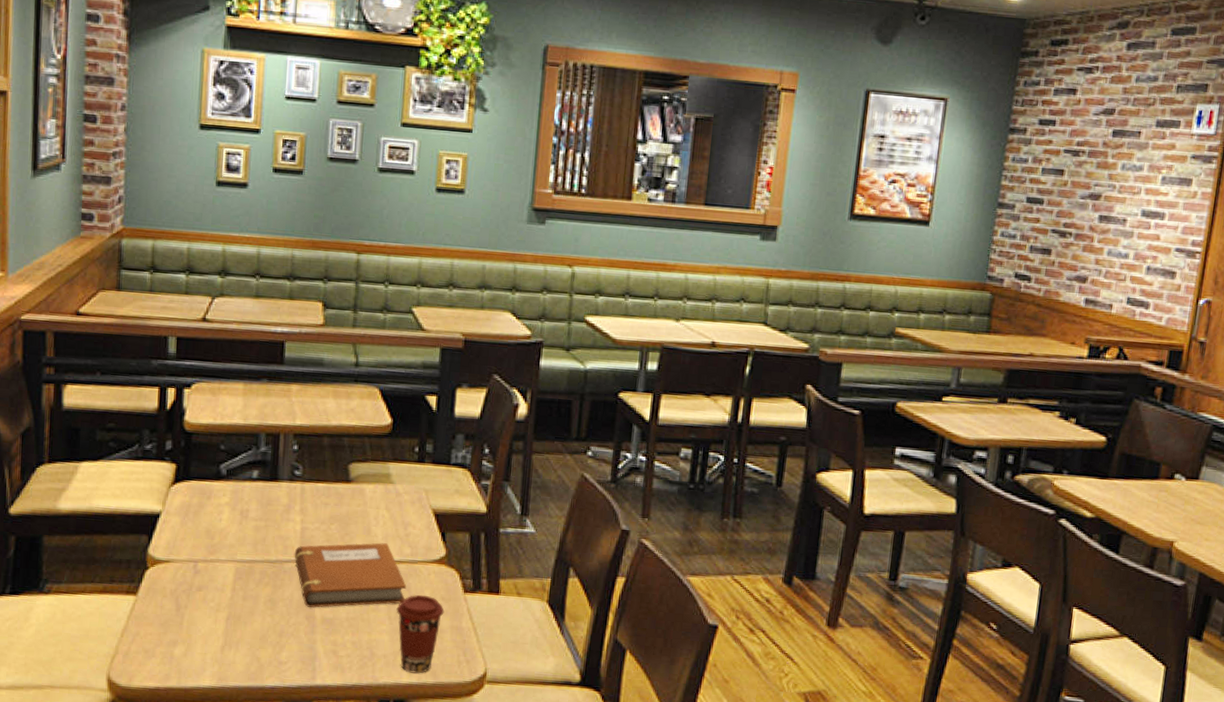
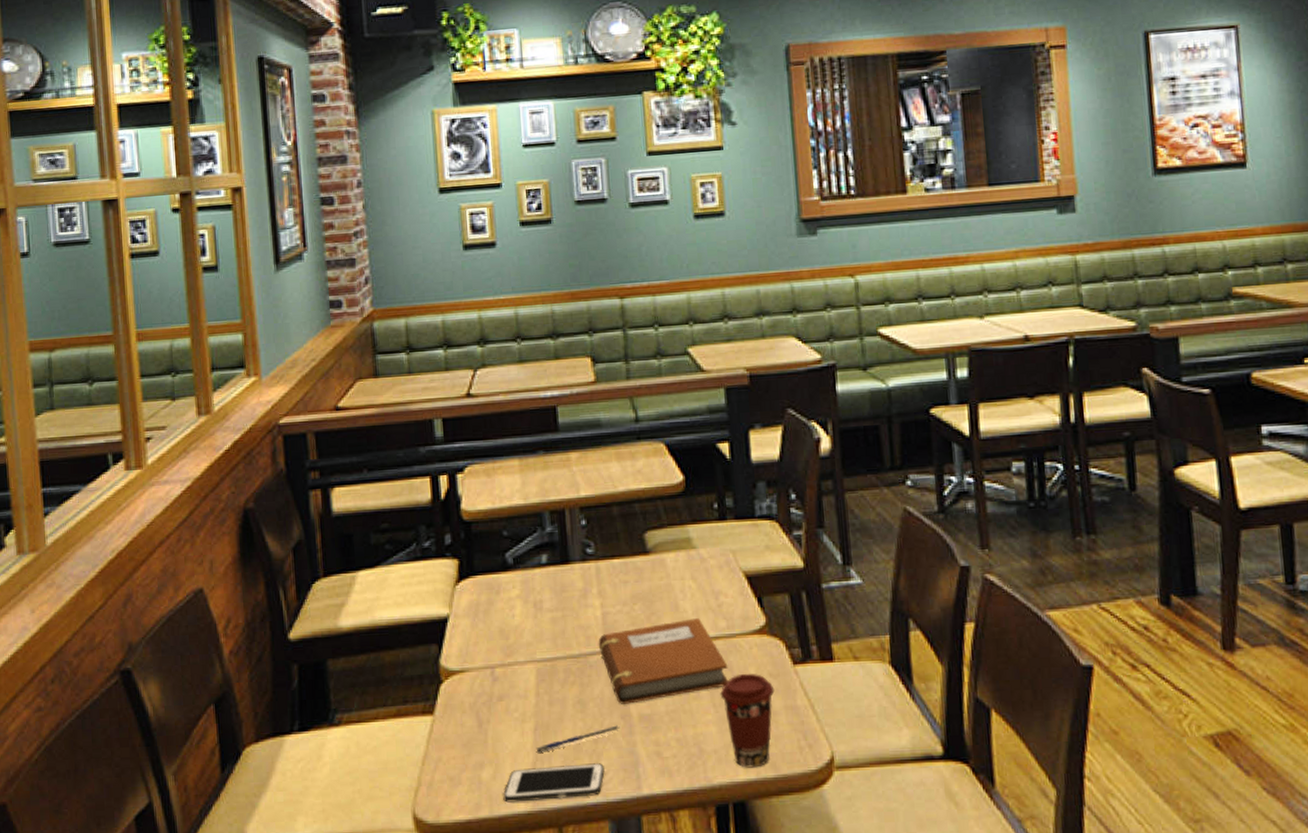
cell phone: none [191,650,285,680] -> present [503,763,605,803]
pen: none [226,624,304,639] -> present [536,725,620,753]

